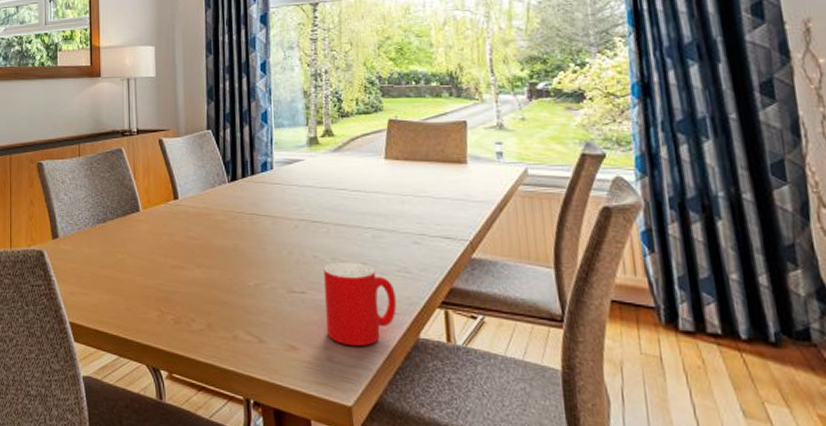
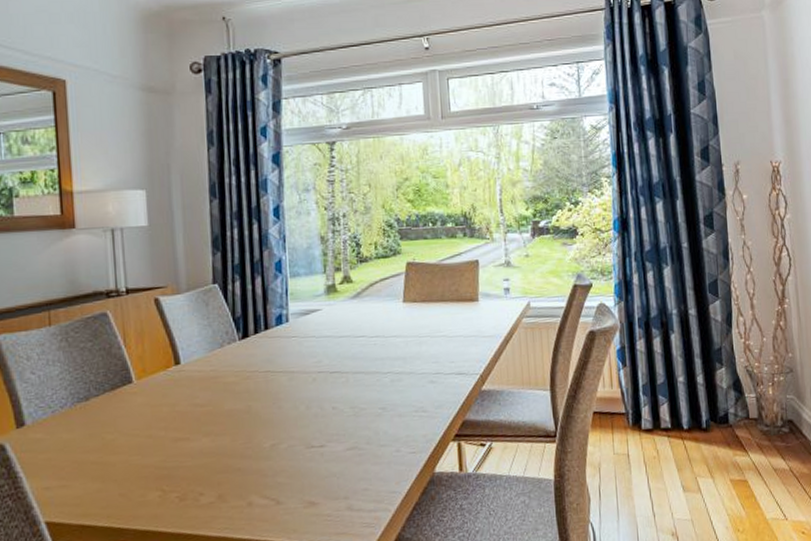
cup: present [323,261,397,347] -> none [343,408,414,492]

